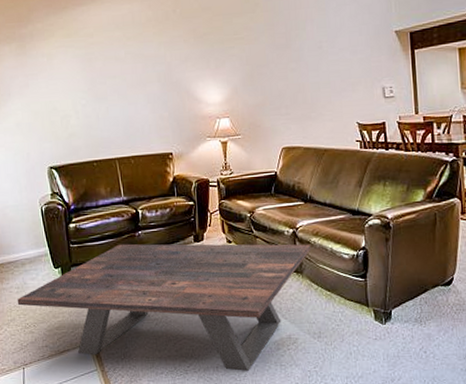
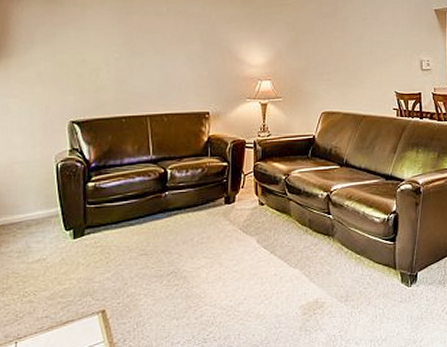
coffee table: present [17,244,310,372] -> none [16,205,343,339]

